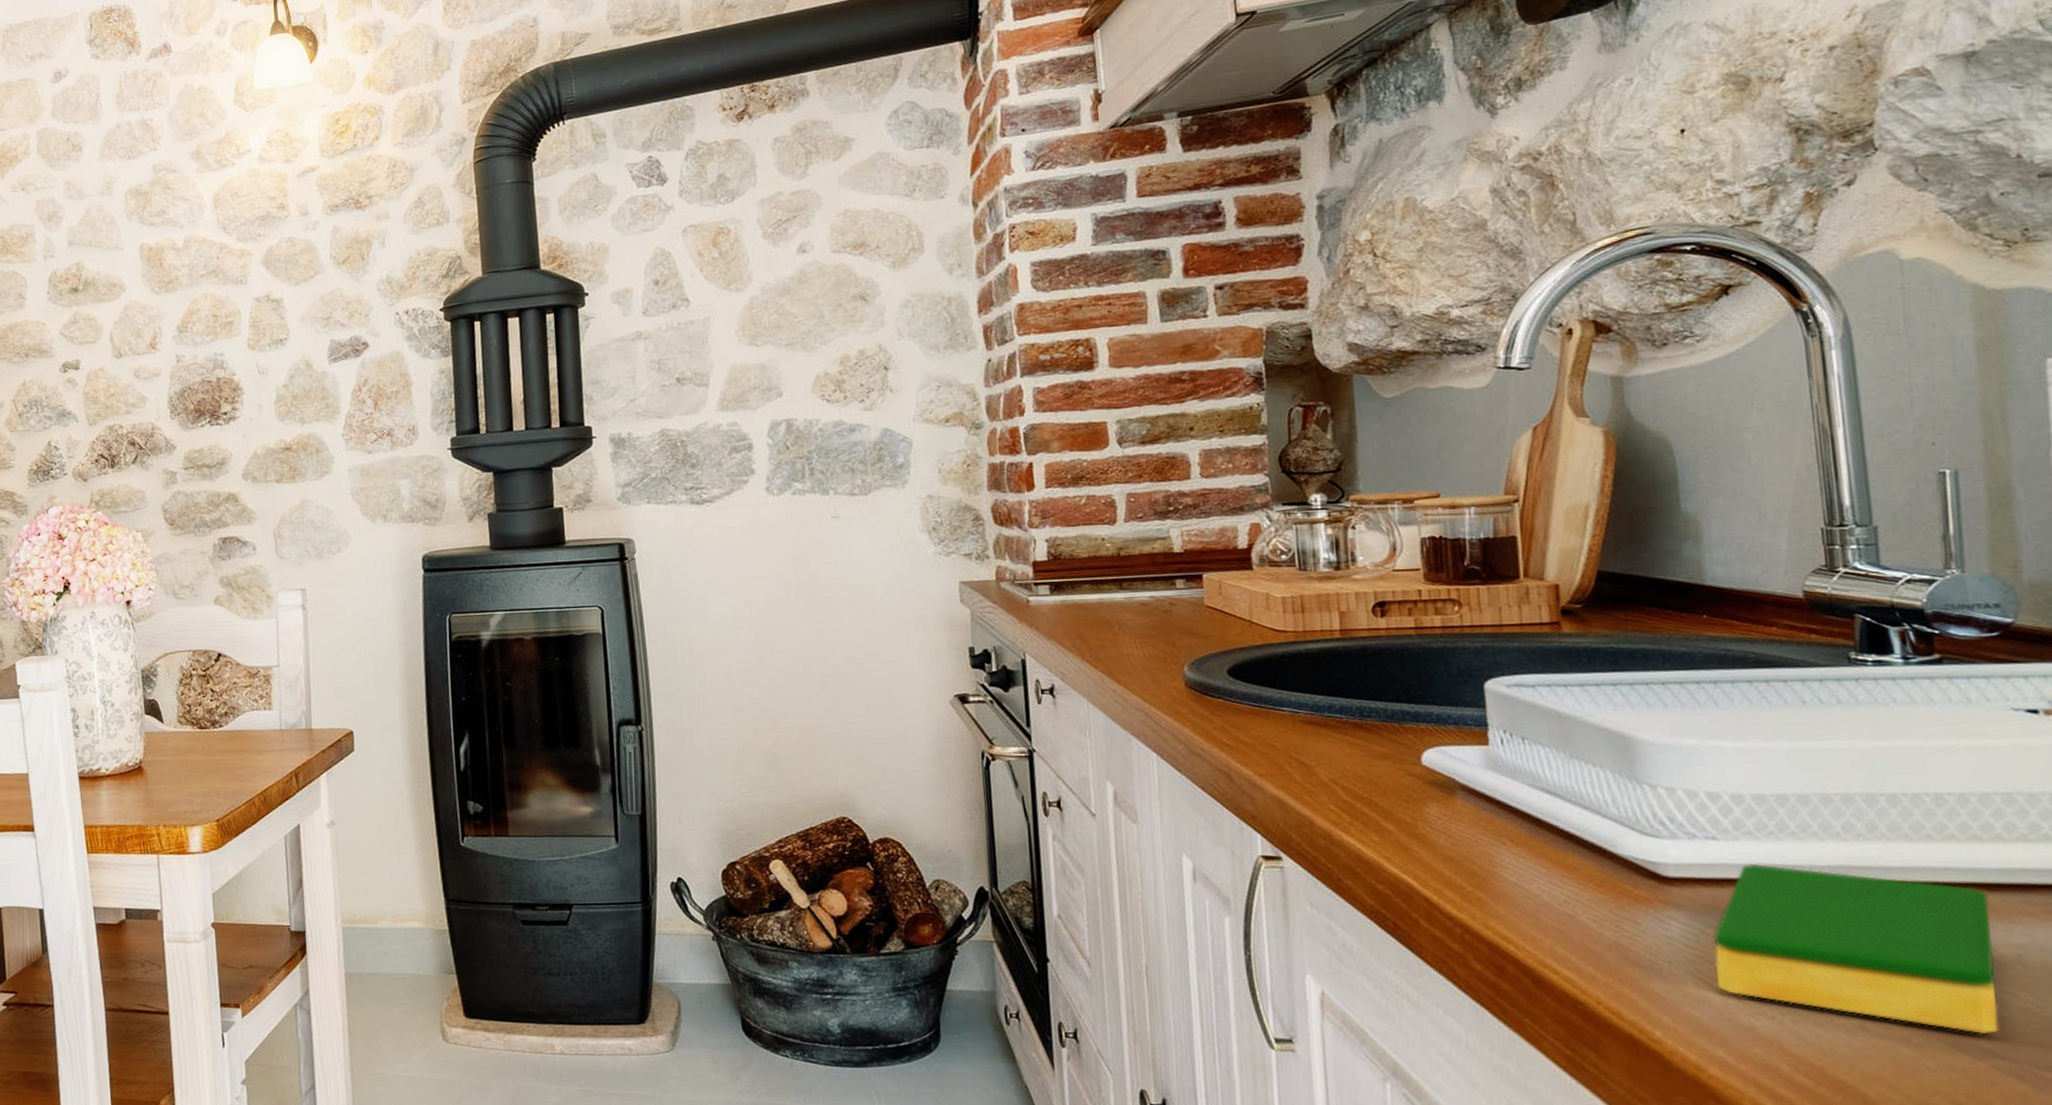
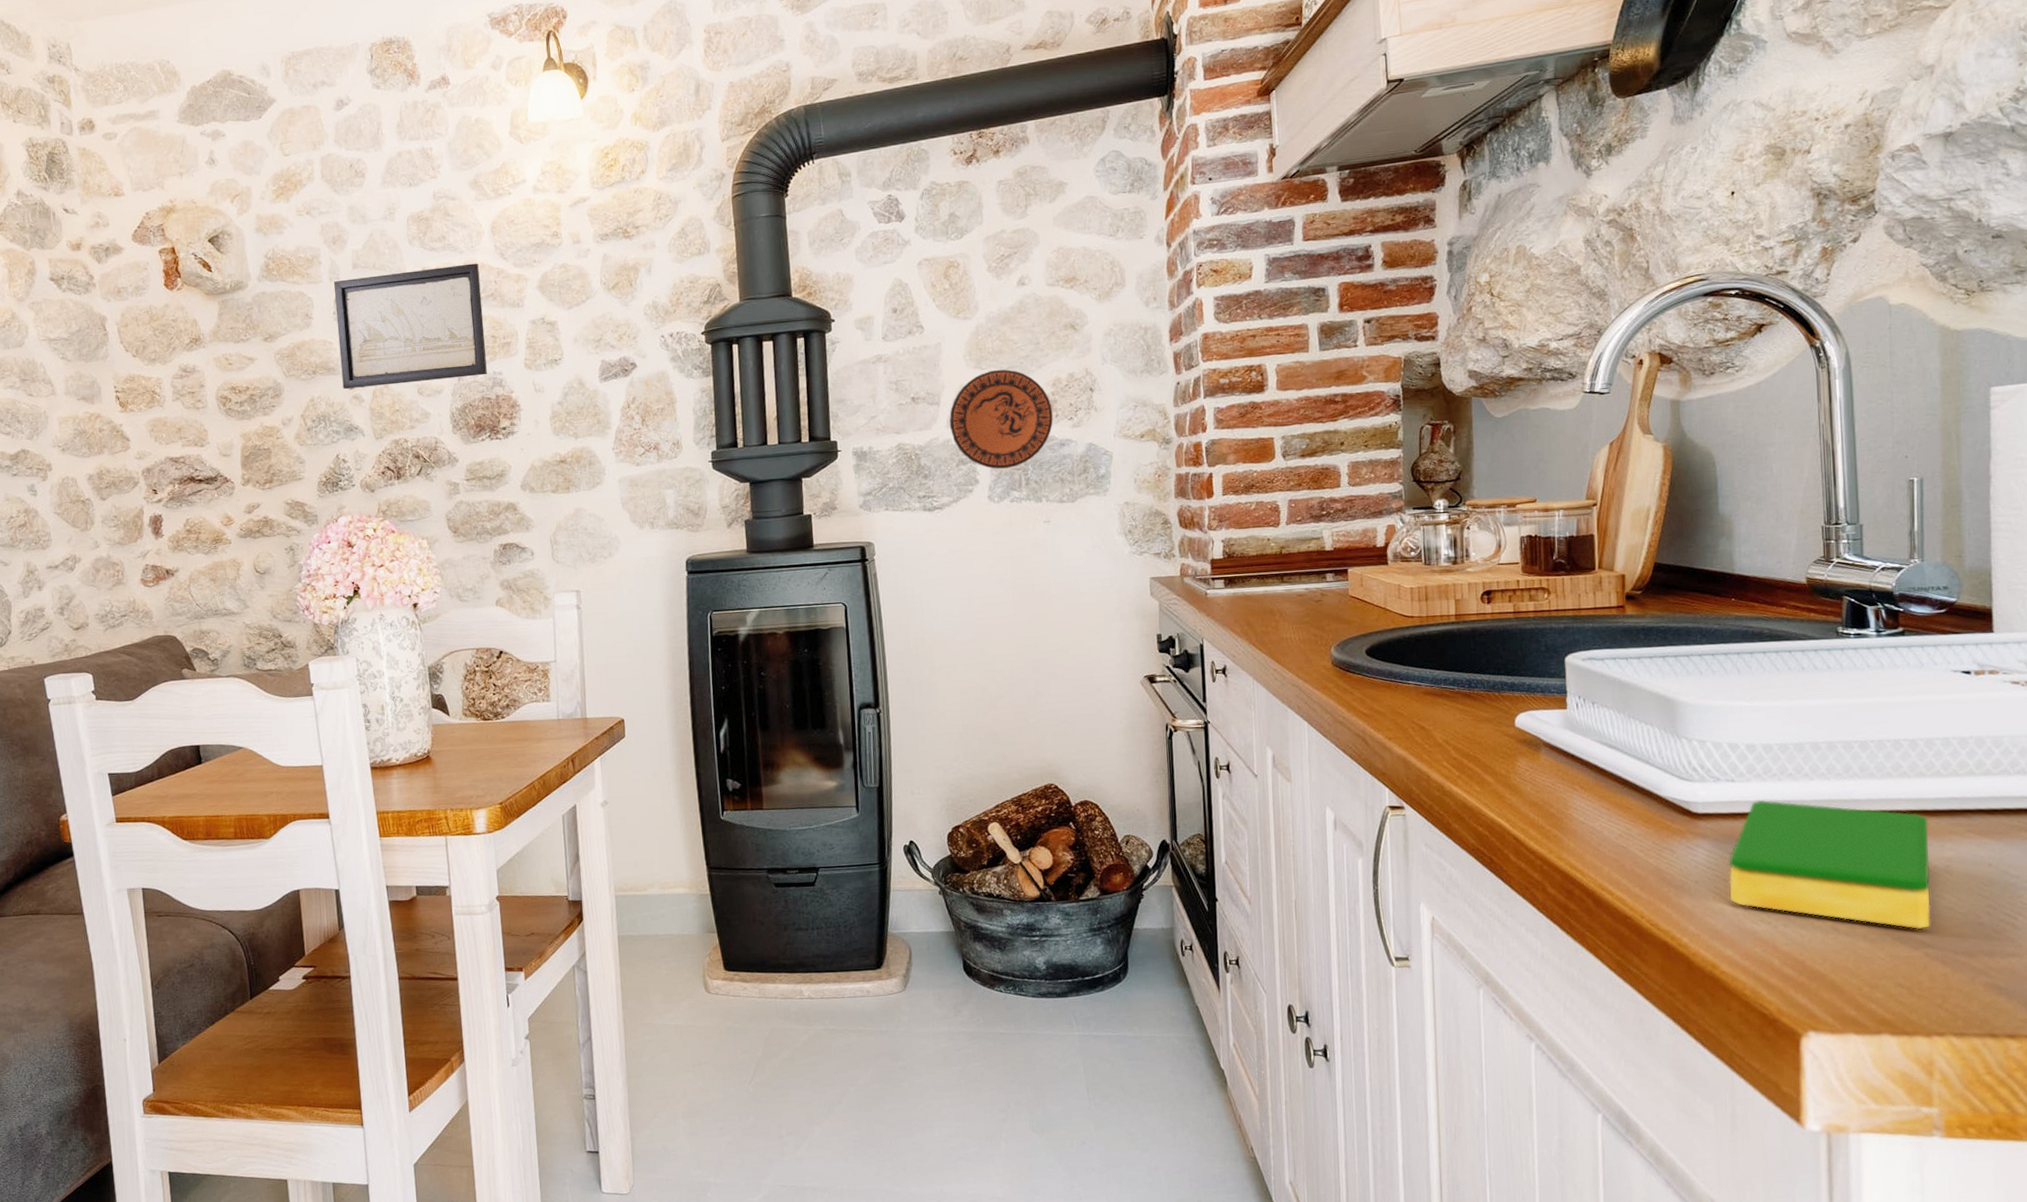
wall art: none [48,238,208,373] -> present [333,263,487,390]
decorative plate: none [719,346,841,458] -> present [949,369,1053,469]

